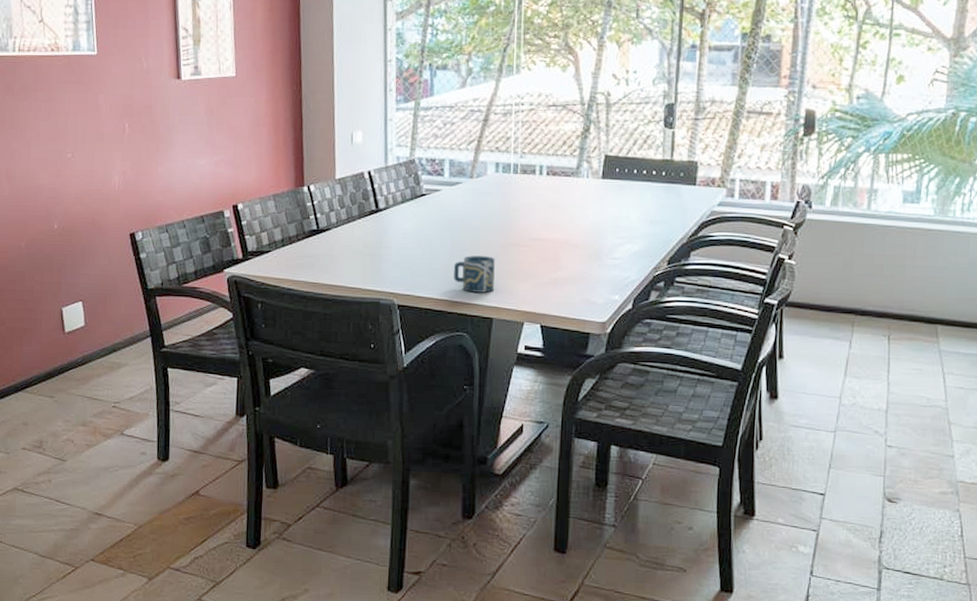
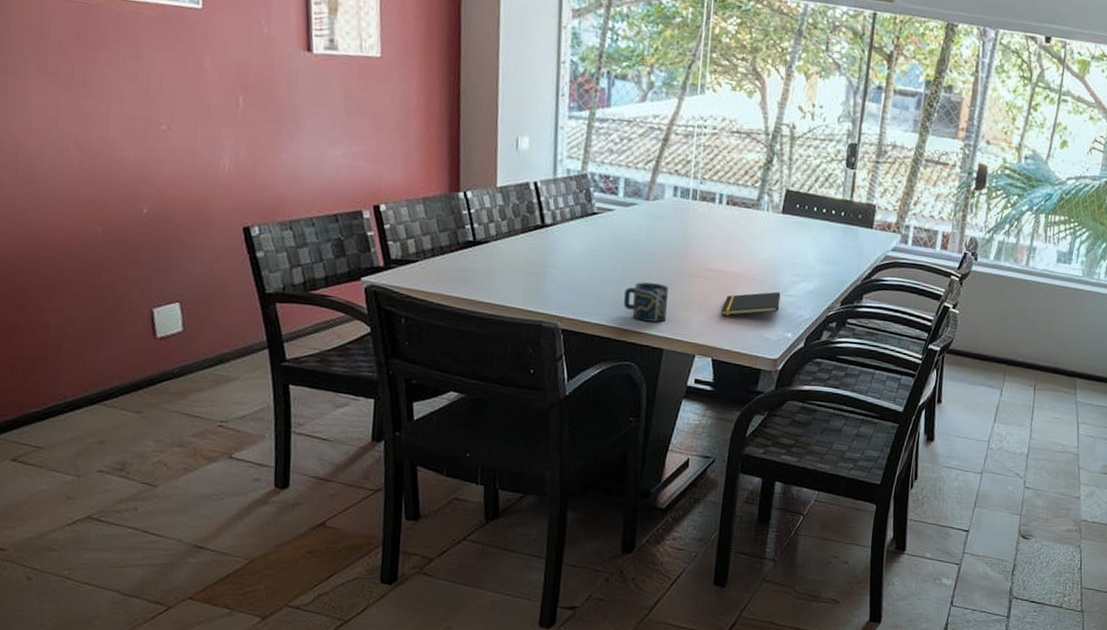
notepad: none [547,255,605,283] -> present [721,292,781,316]

